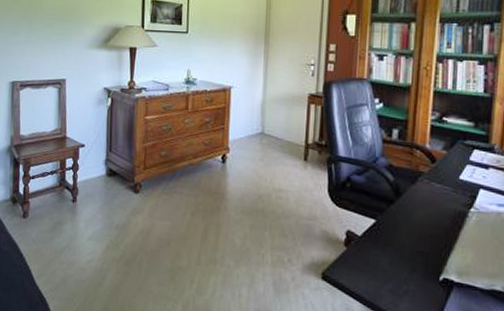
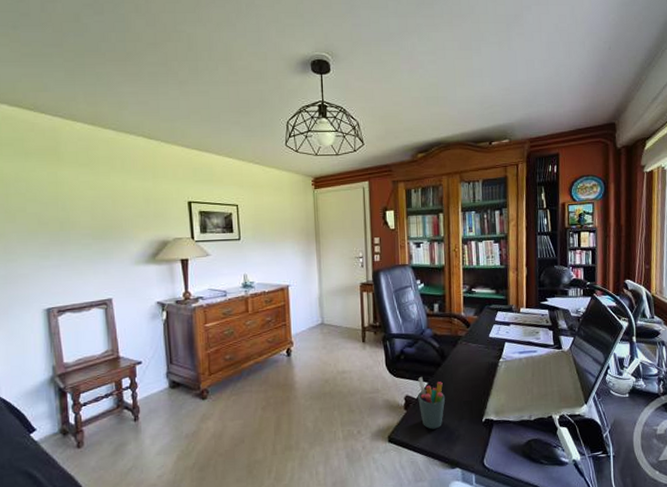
pen holder: none [361,212,396,277] -> present [418,377,446,429]

